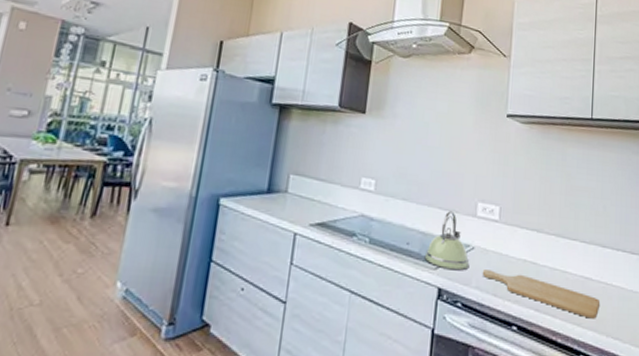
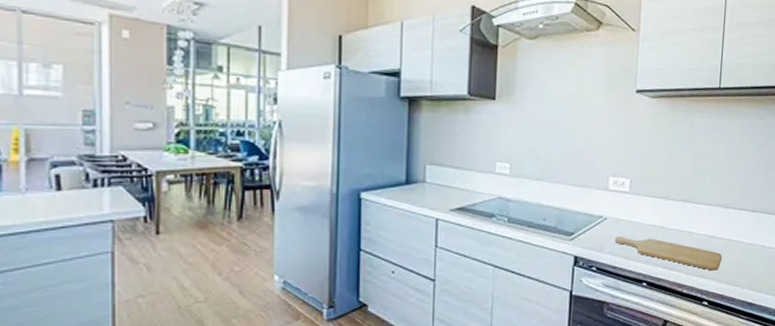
kettle: present [424,211,470,271] -> none [560,187,603,240]

